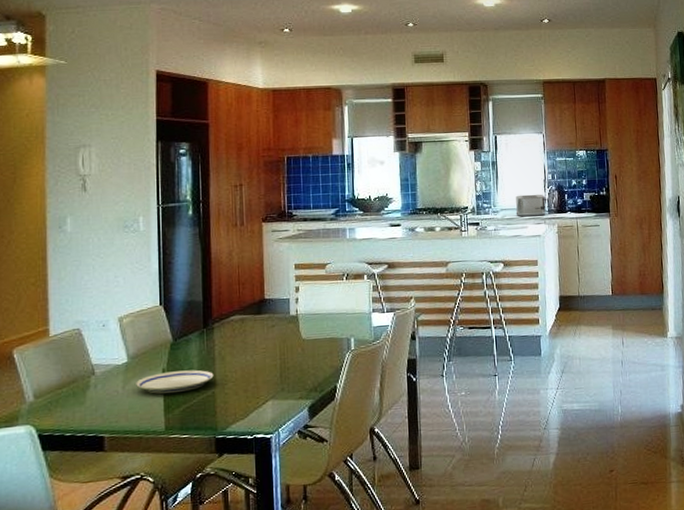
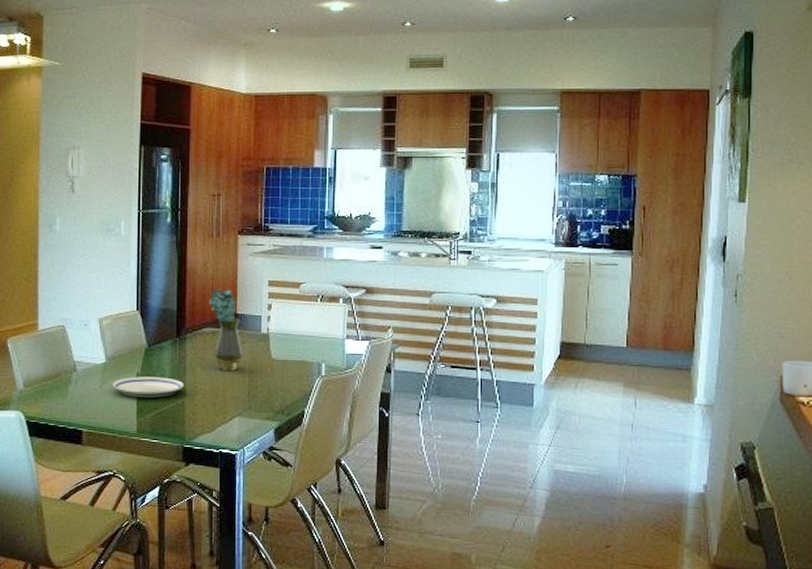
vase: none [236,274,273,356] -> present [209,286,243,370]
toaster: present [515,194,547,217] -> none [515,223,555,250]

